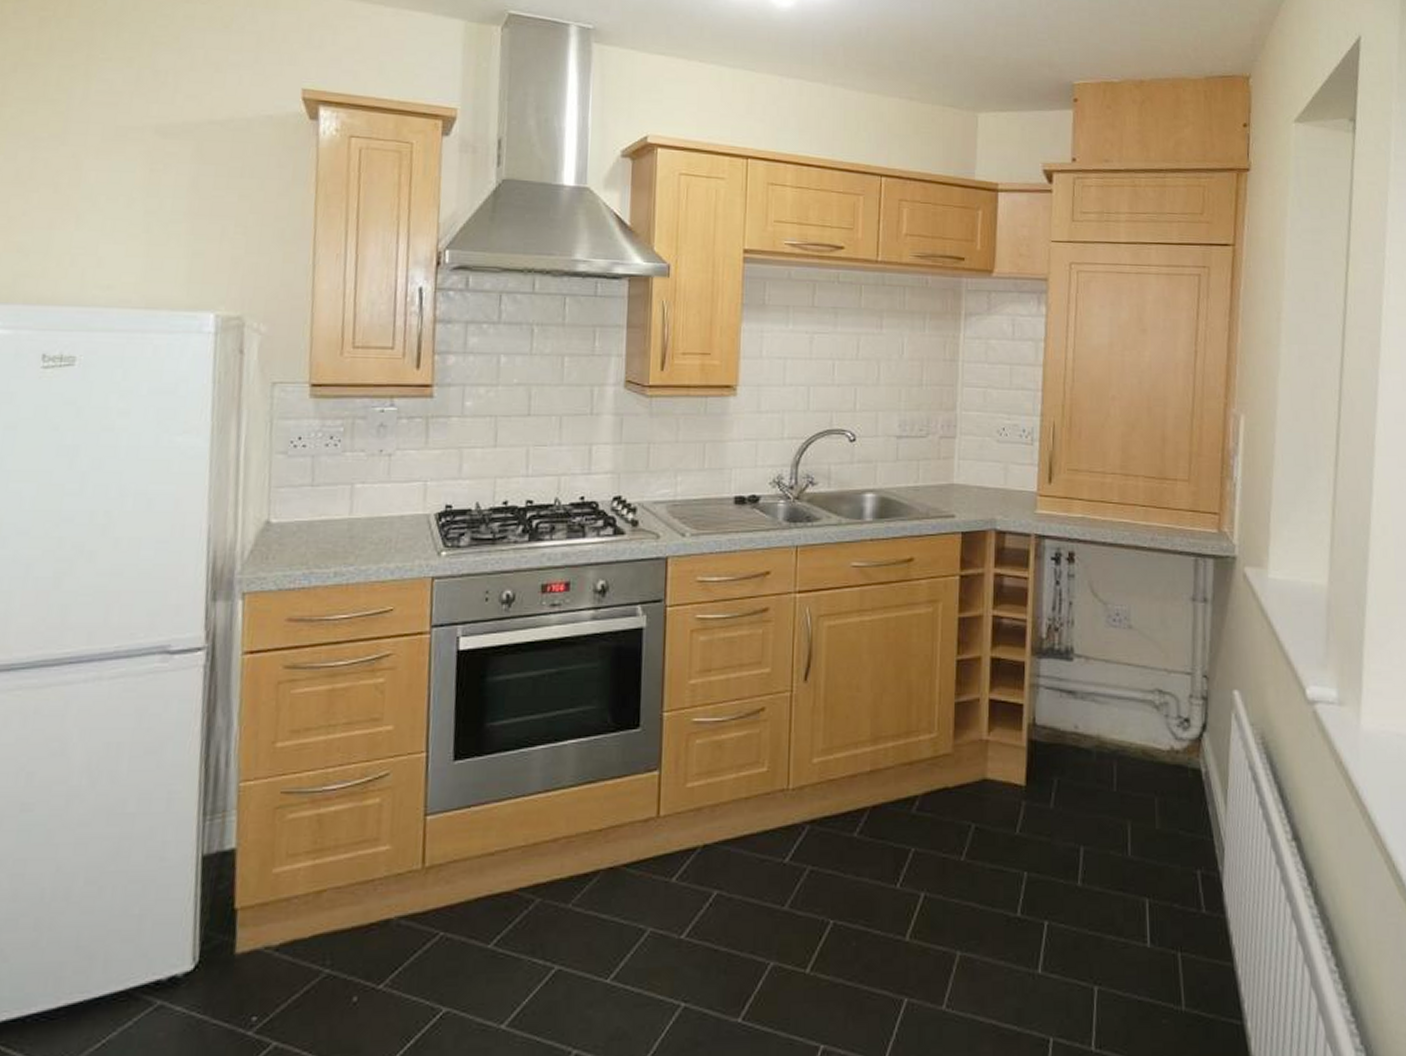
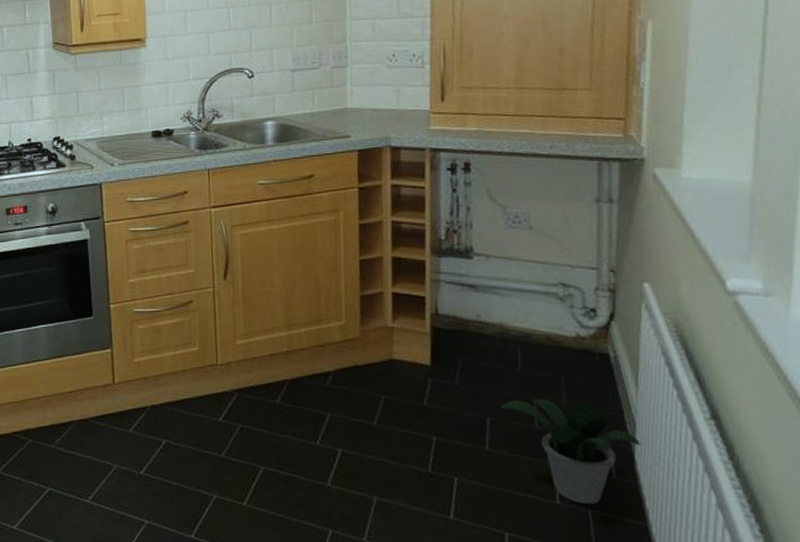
potted plant: none [1095,823,1230,945] -> present [501,399,642,504]

